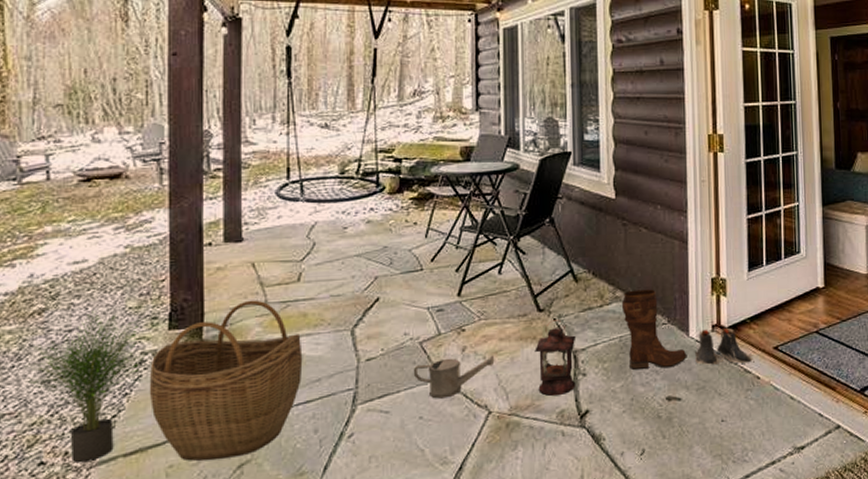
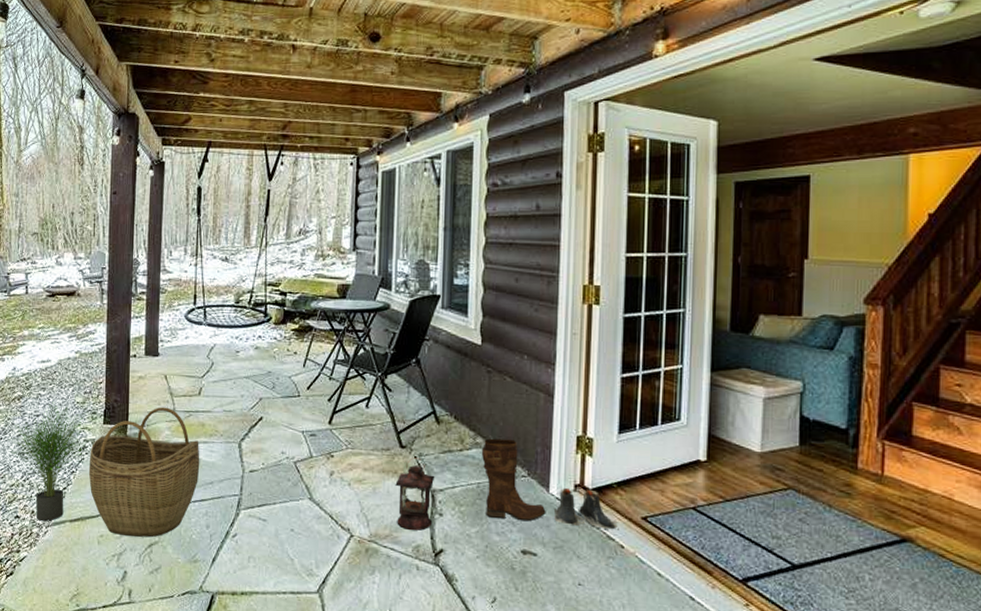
watering can: present [413,355,495,399] -> none [287,480,359,516]

